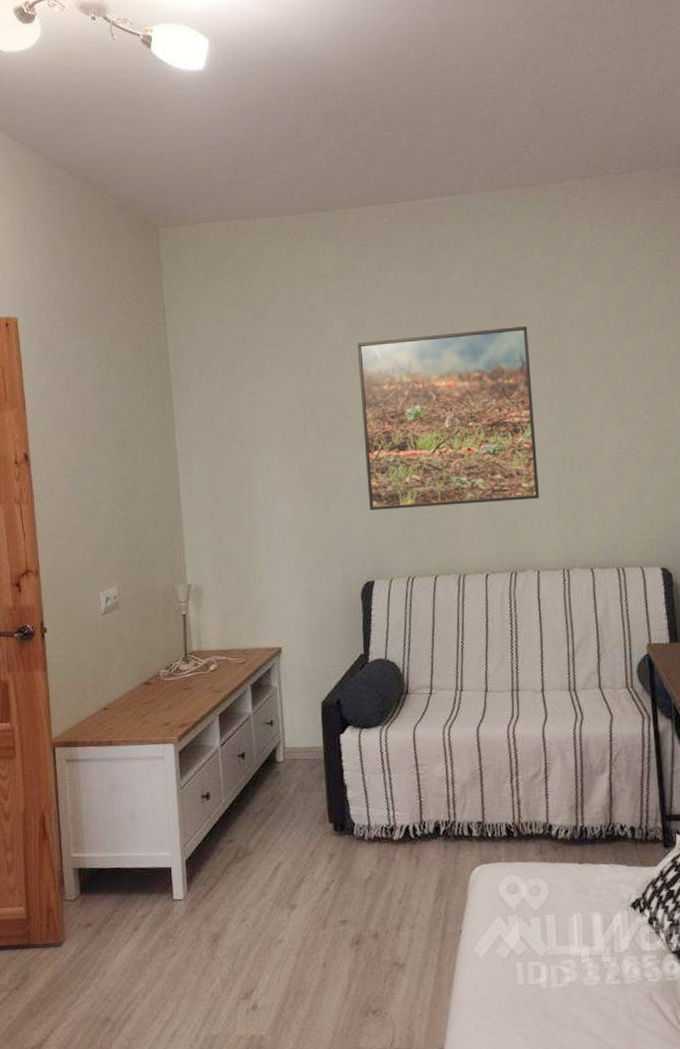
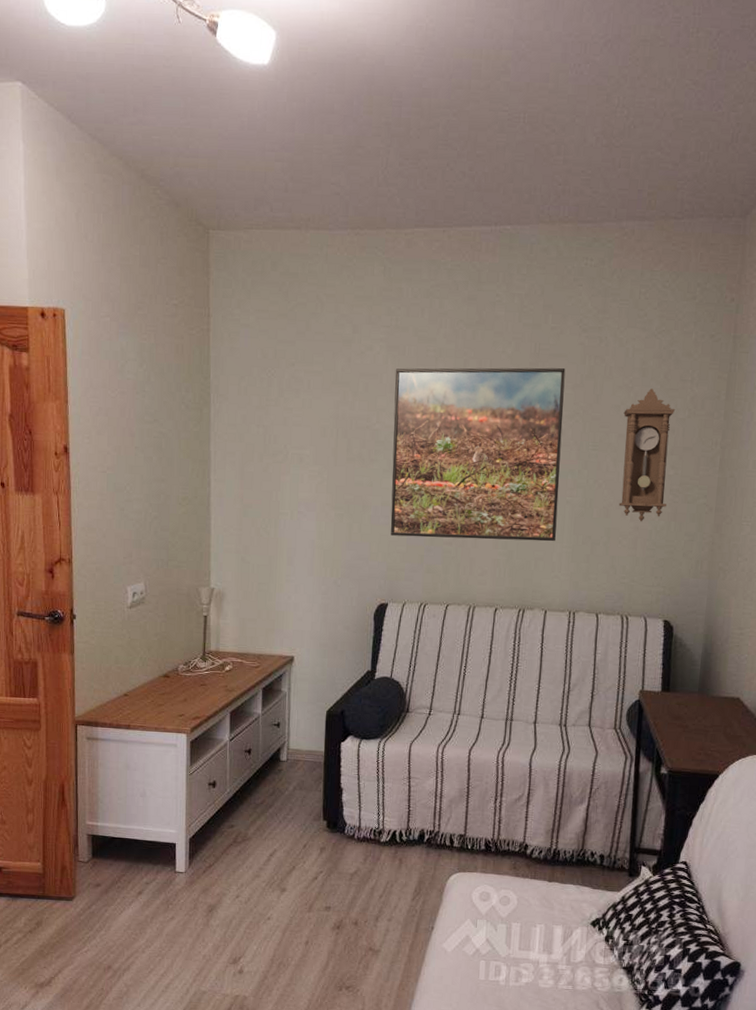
pendulum clock: none [591,337,648,470] -> present [618,389,676,522]

